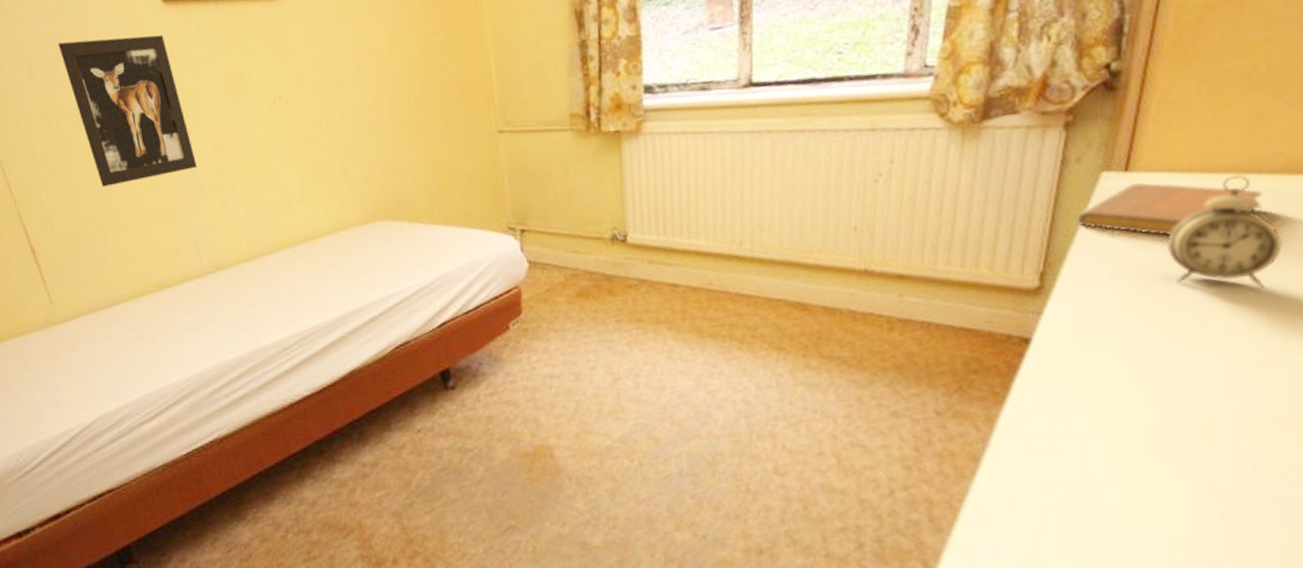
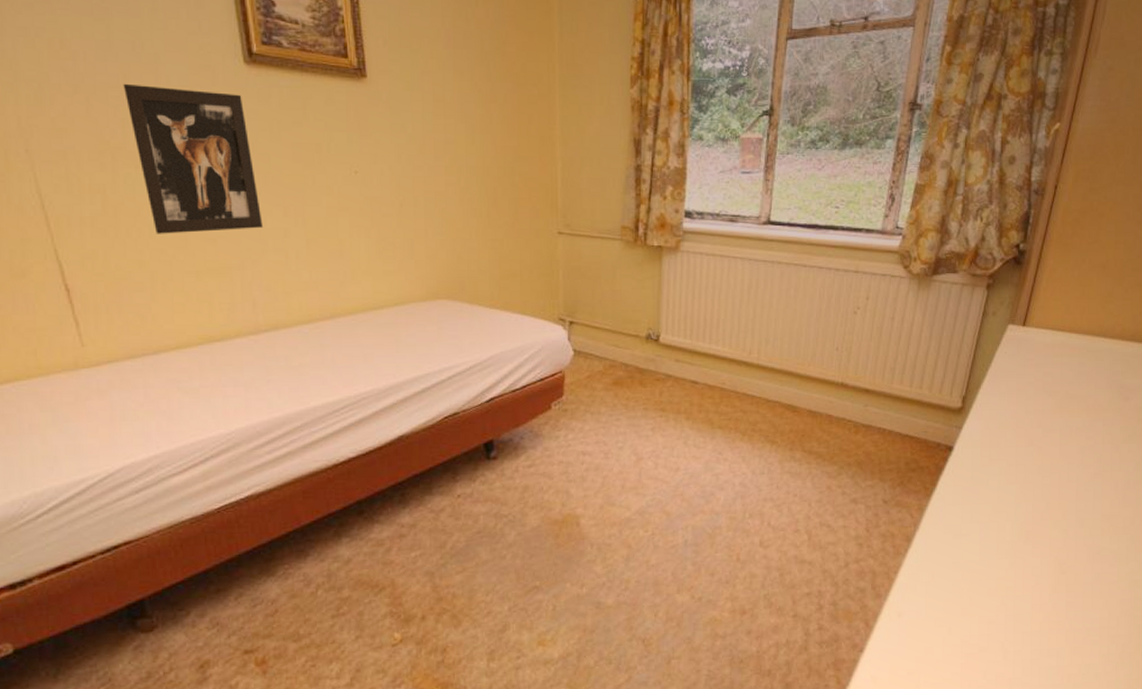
notebook: present [1077,183,1263,236] -> none [990,336,1106,377]
alarm clock: present [1166,175,1284,288] -> none [1045,337,1116,421]

